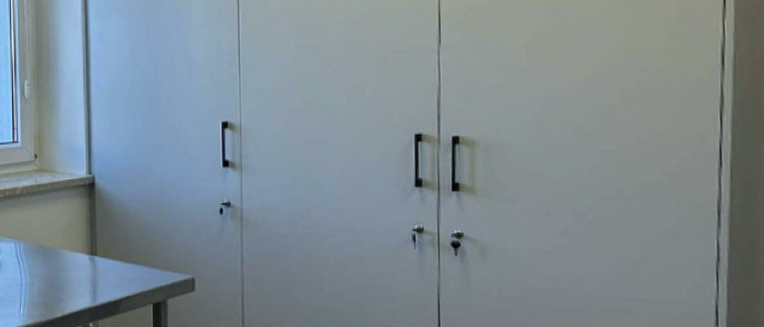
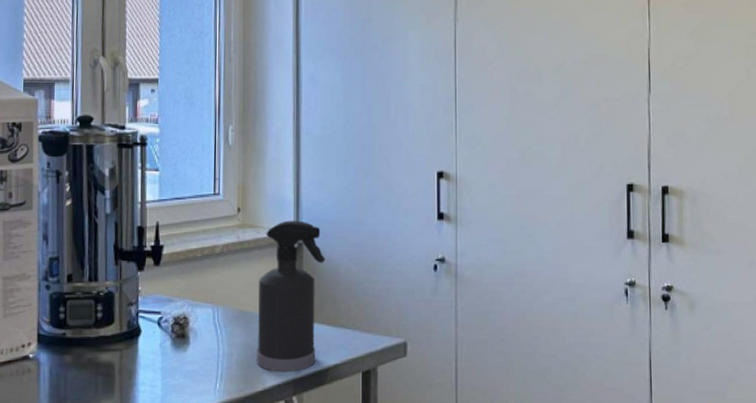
spray bottle: none [55,166,117,302] -> present [256,220,326,373]

